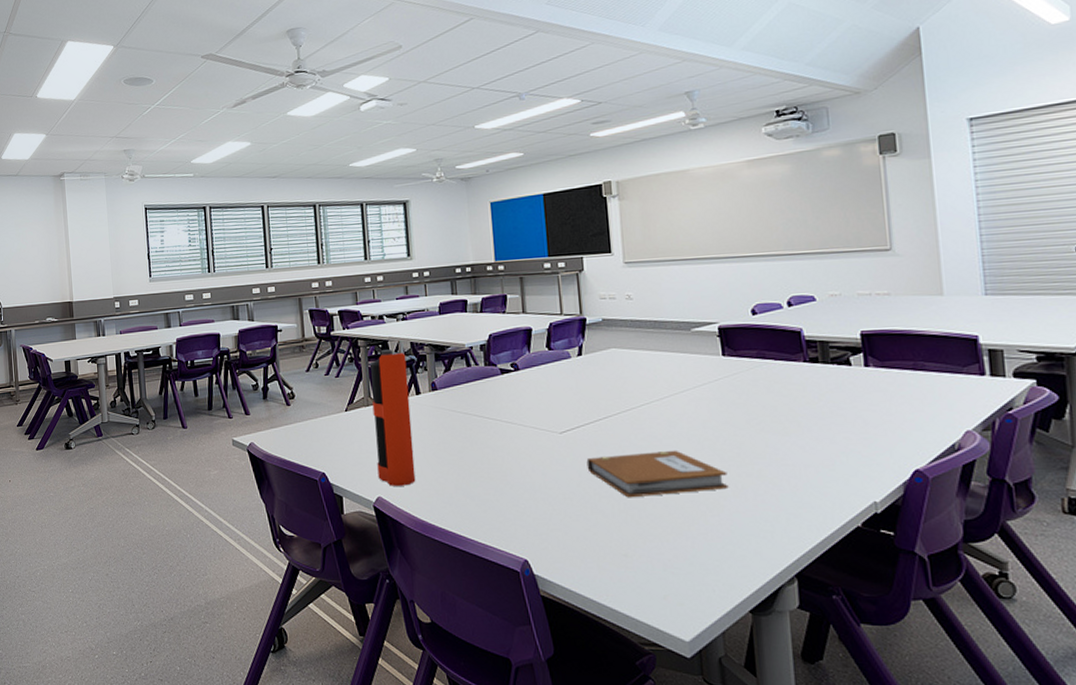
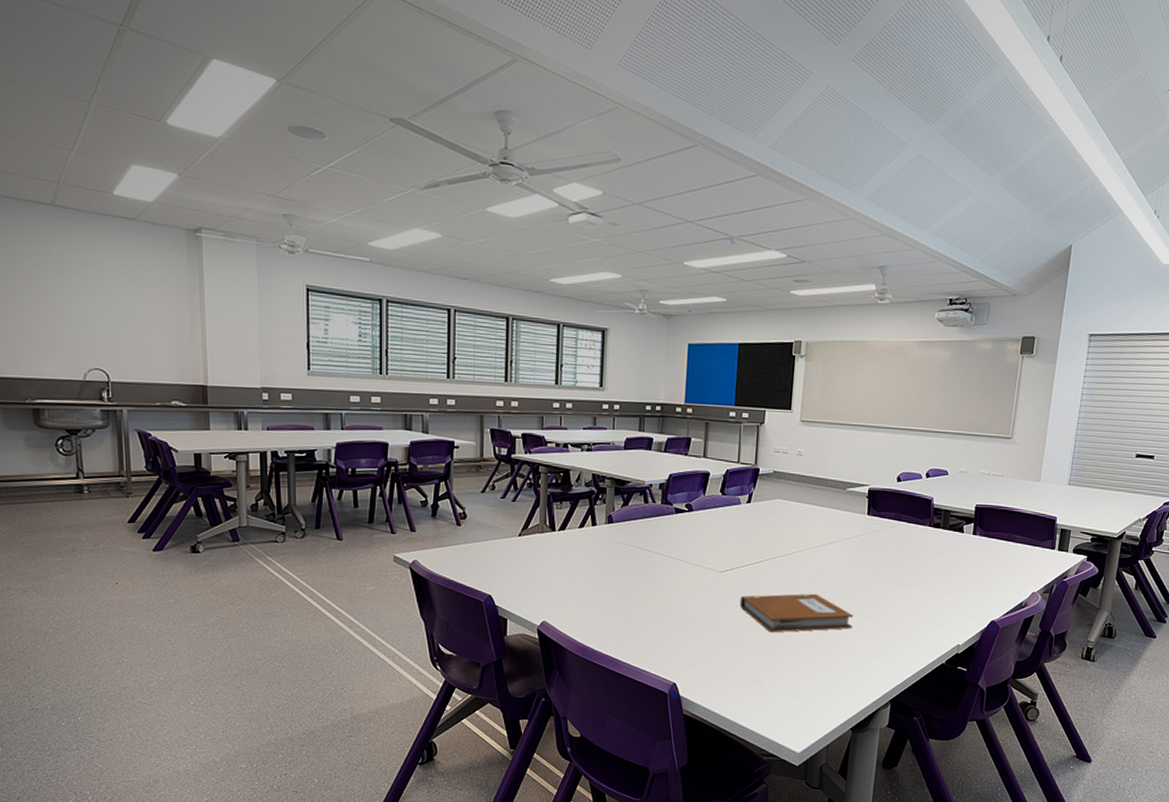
bottle: present [370,350,416,486] -> none [545,479,586,612]

